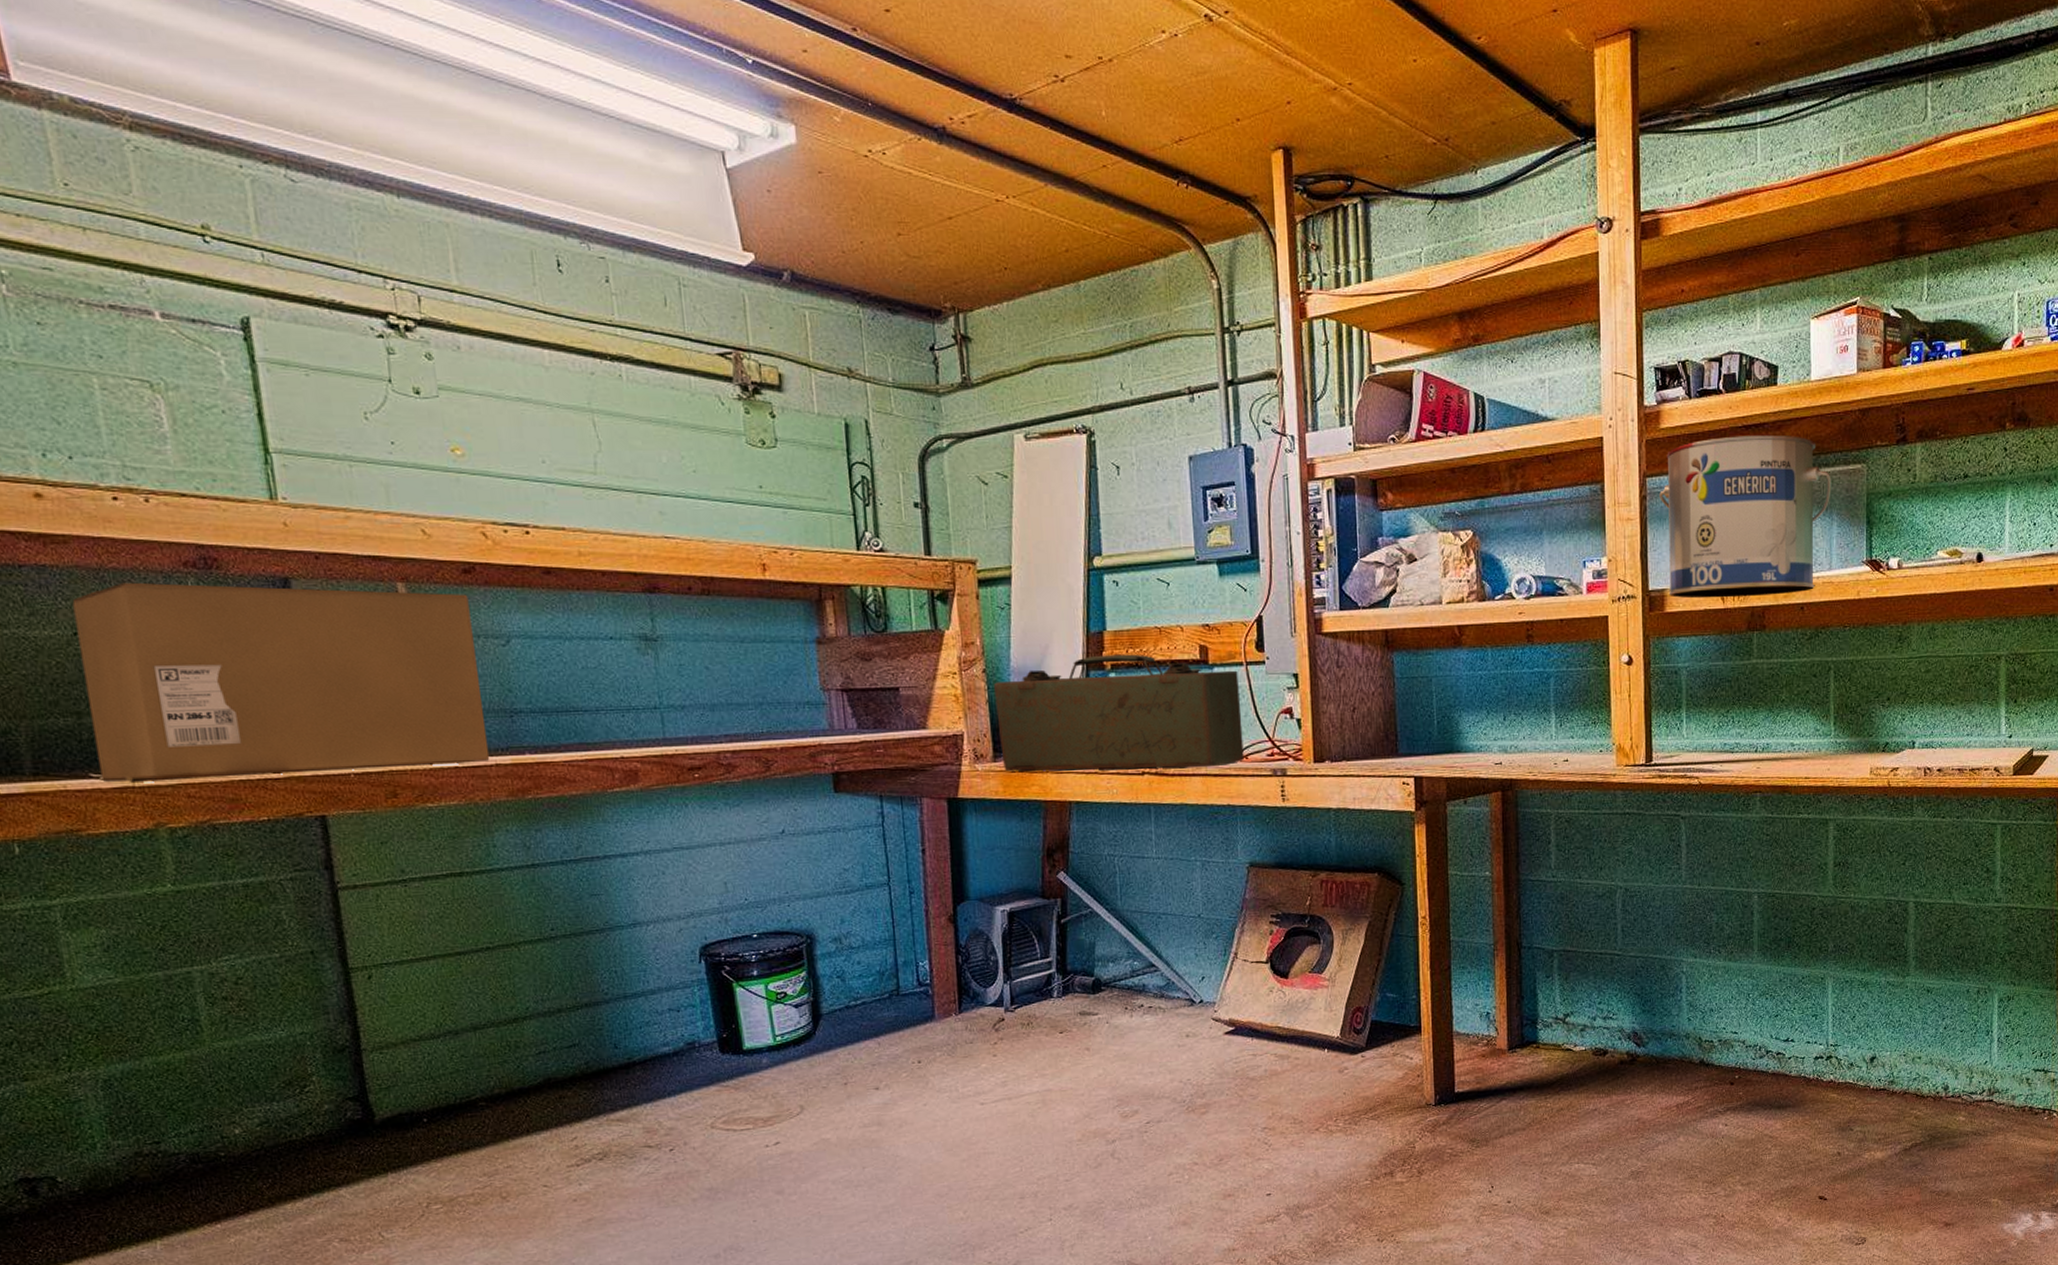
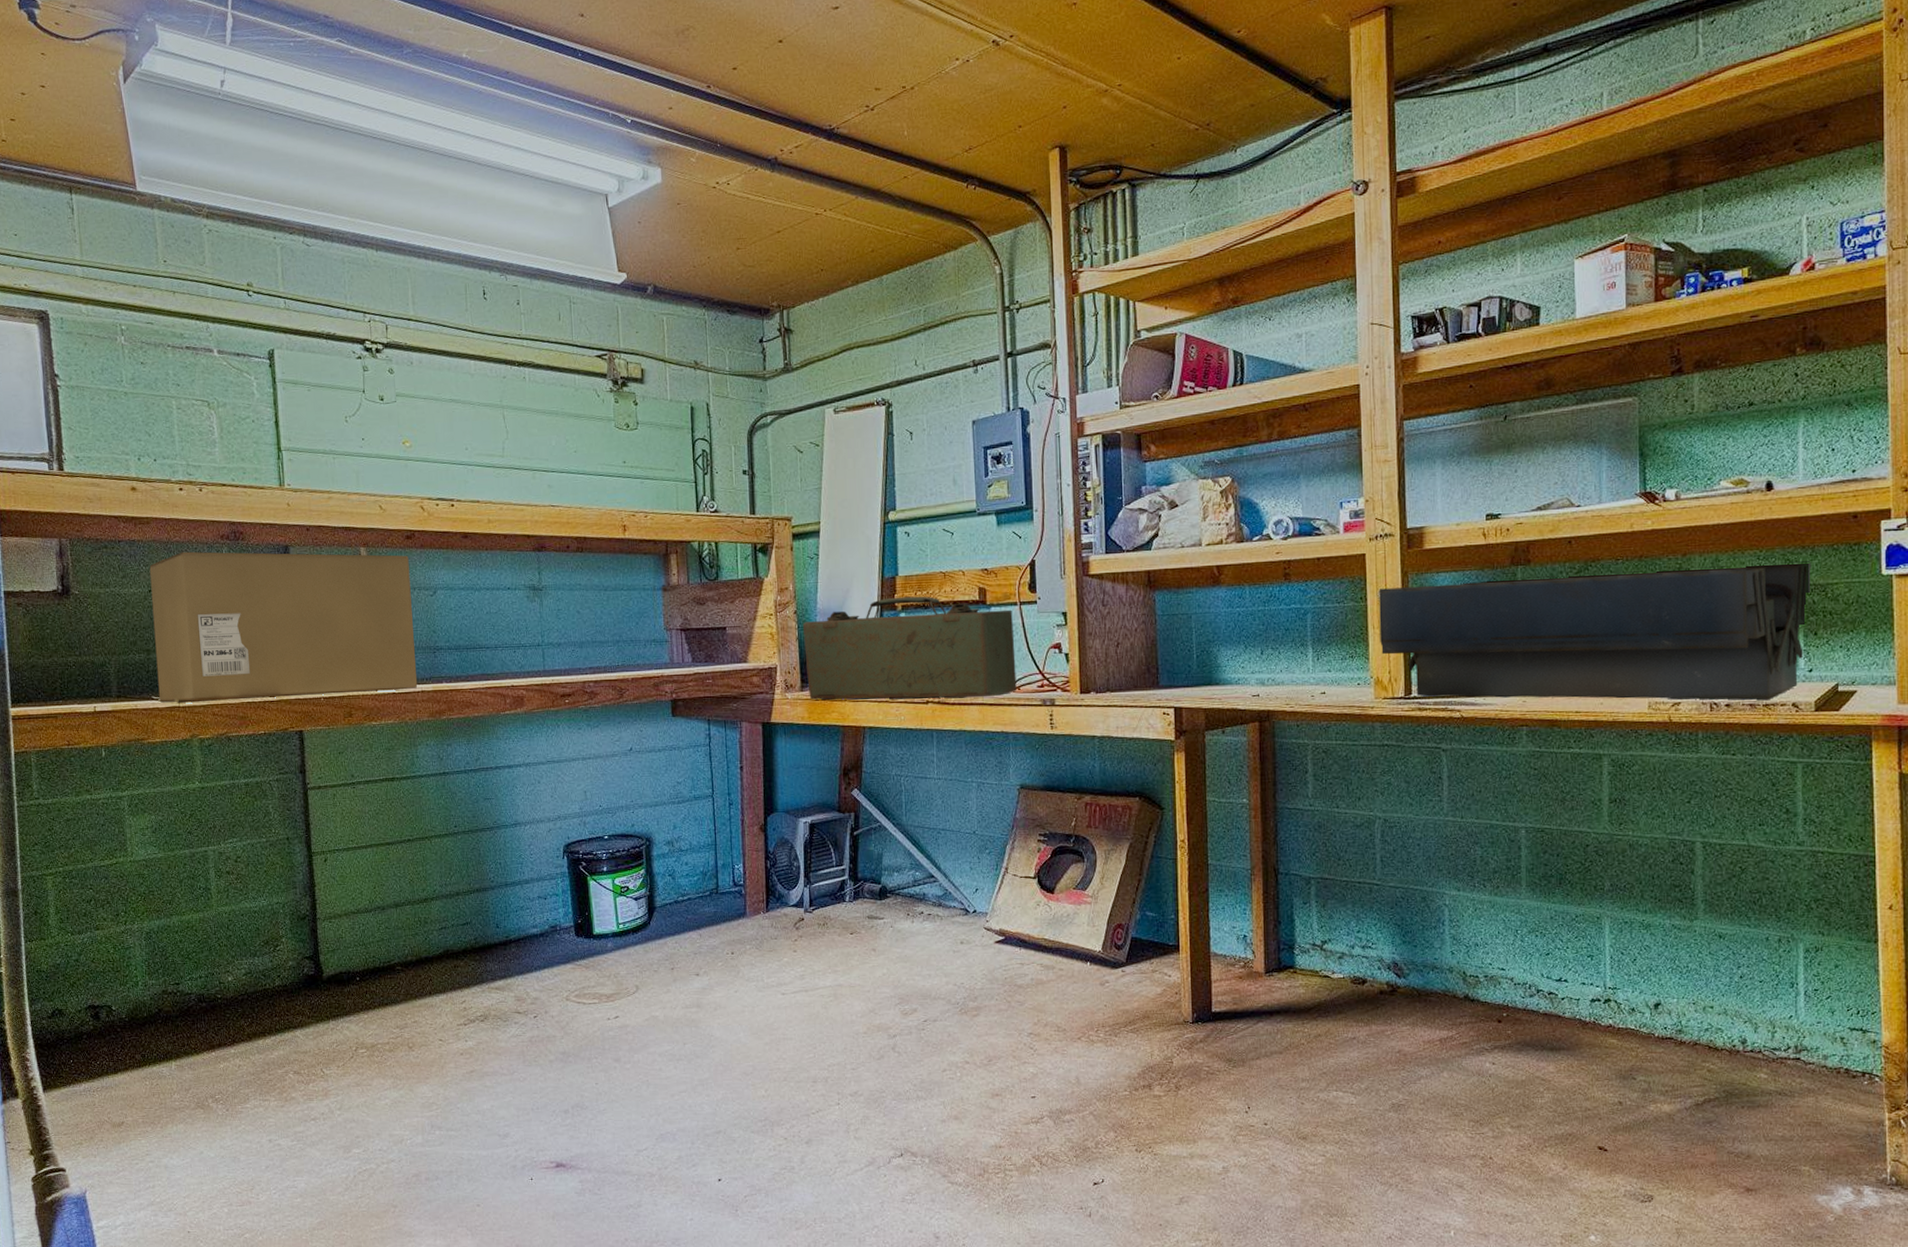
tool box: none [1621,631,2013,765] -> present [1379,561,1811,700]
paint can: present [1658,434,1831,599] -> none [1416,373,1600,535]

